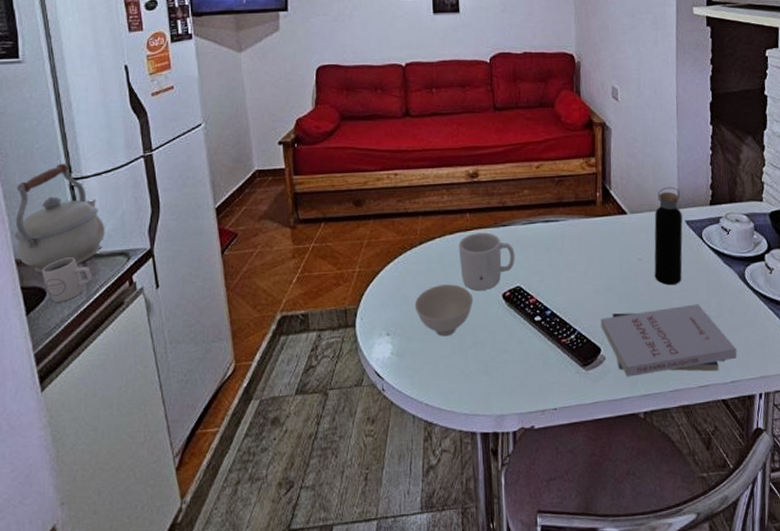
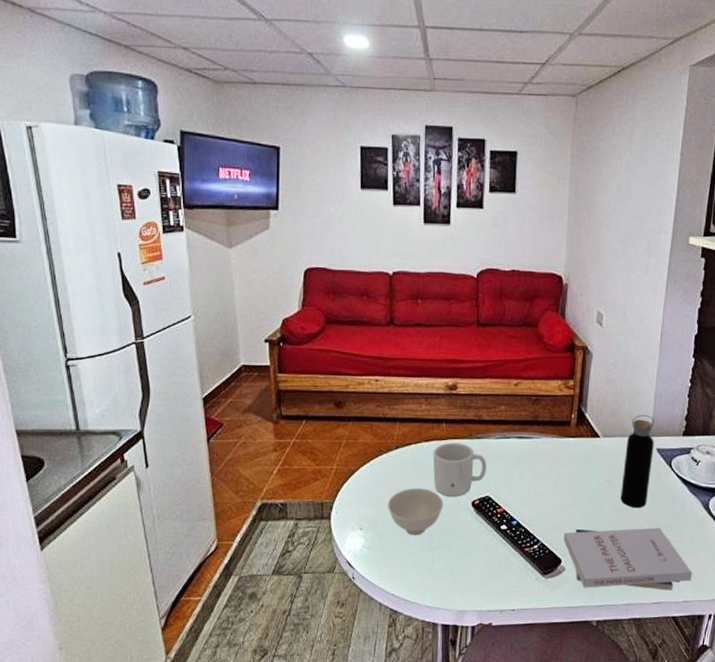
kettle: present [14,163,106,273] -> none [14,343,100,444]
mug: present [41,257,93,303] -> none [40,432,87,472]

